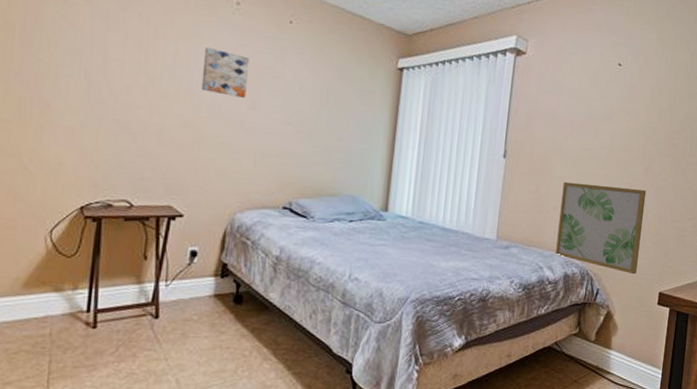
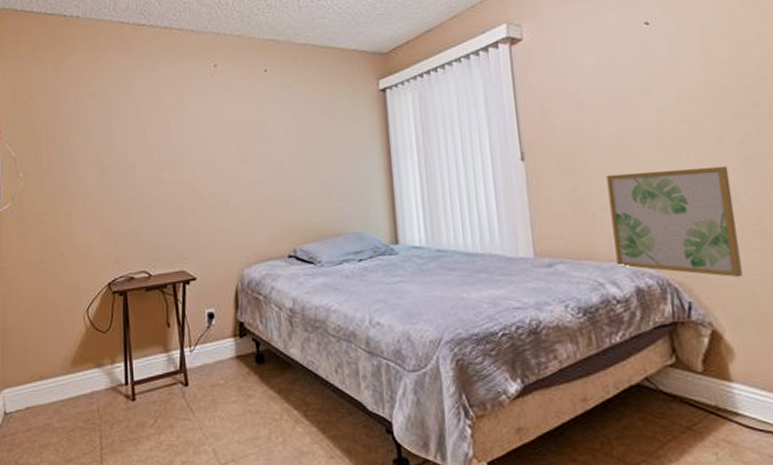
wall art: present [201,47,249,98] -> none [192,112,235,155]

